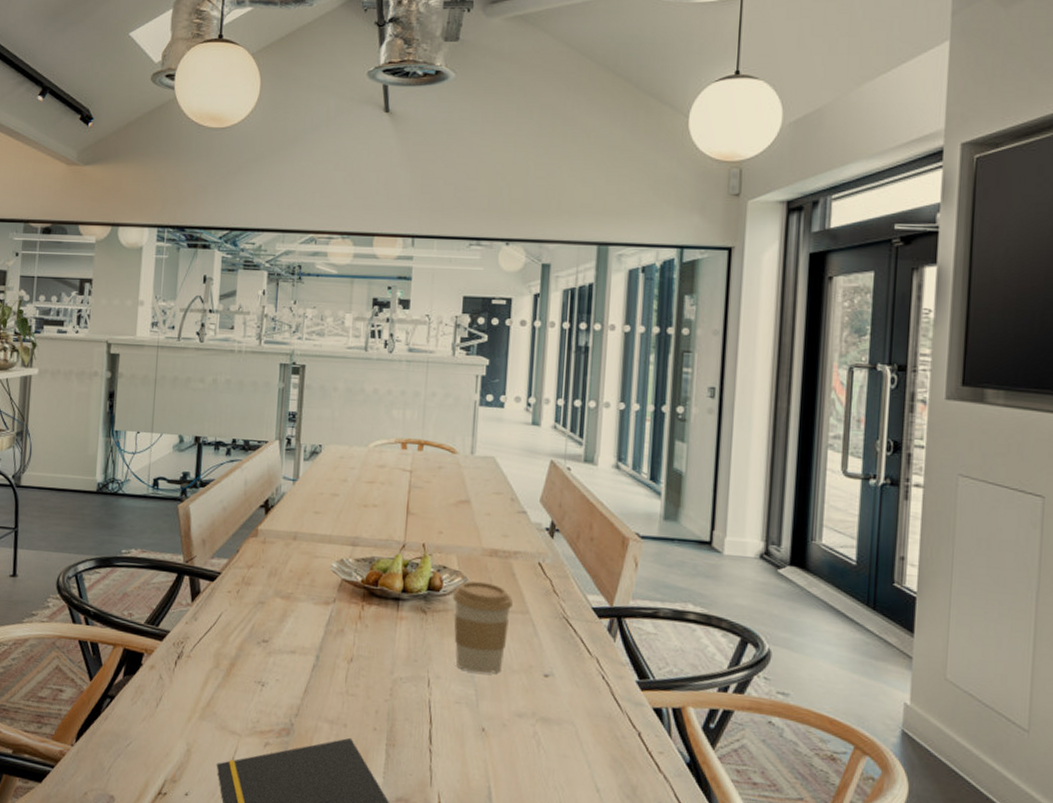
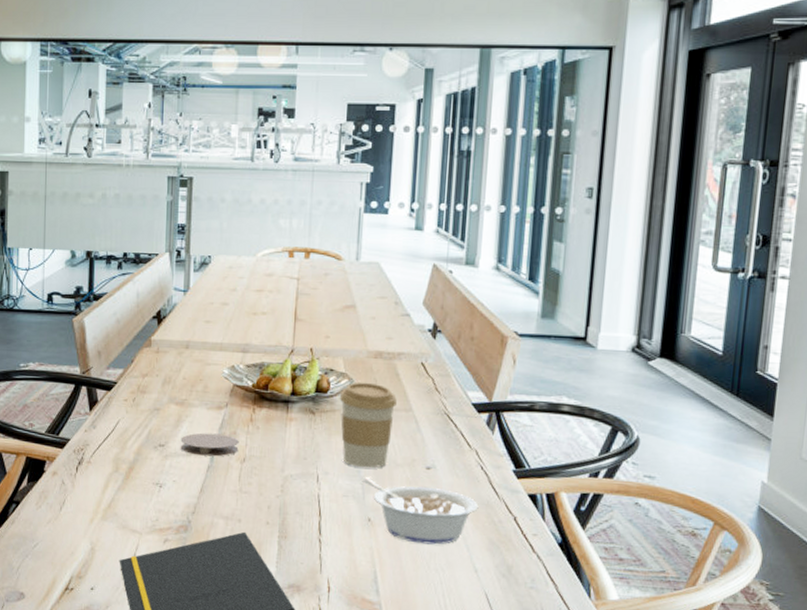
coaster: none [284,629,347,656] -> present [180,433,239,457]
legume: none [477,683,600,760] -> present [363,477,479,545]

